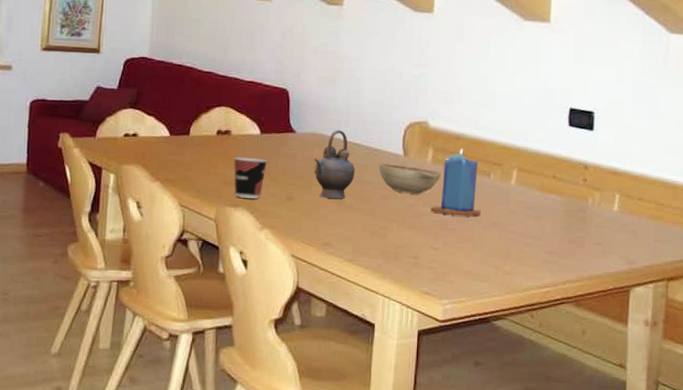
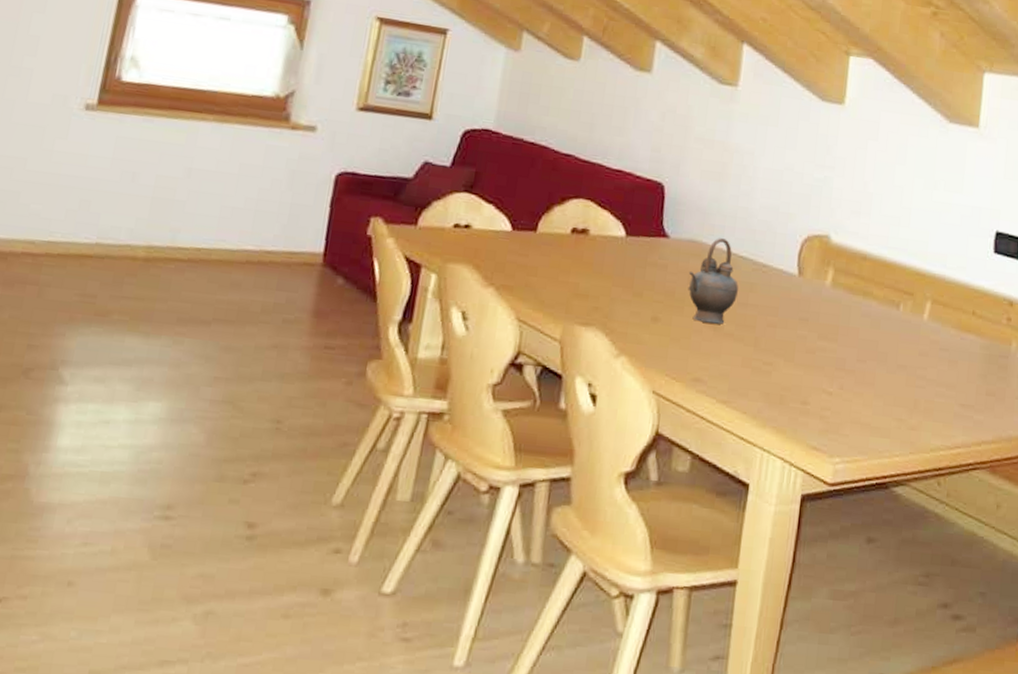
cup: present [233,157,268,199] -> none [587,262,633,317]
decorative bowl: present [378,162,441,194] -> none [767,282,842,324]
candle: present [430,149,481,216] -> none [826,271,886,355]

